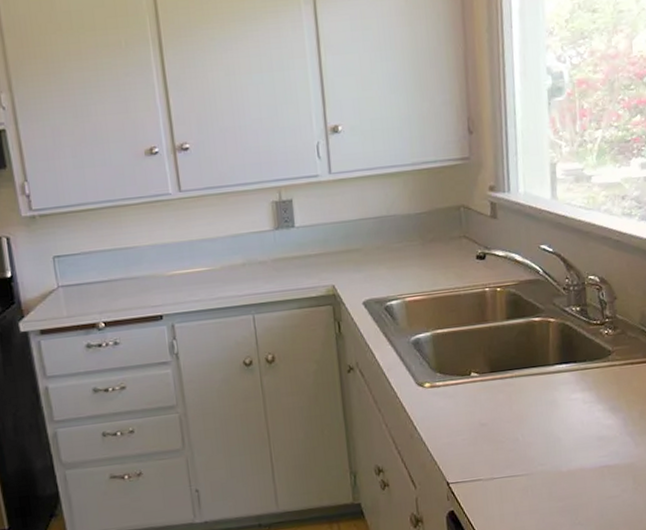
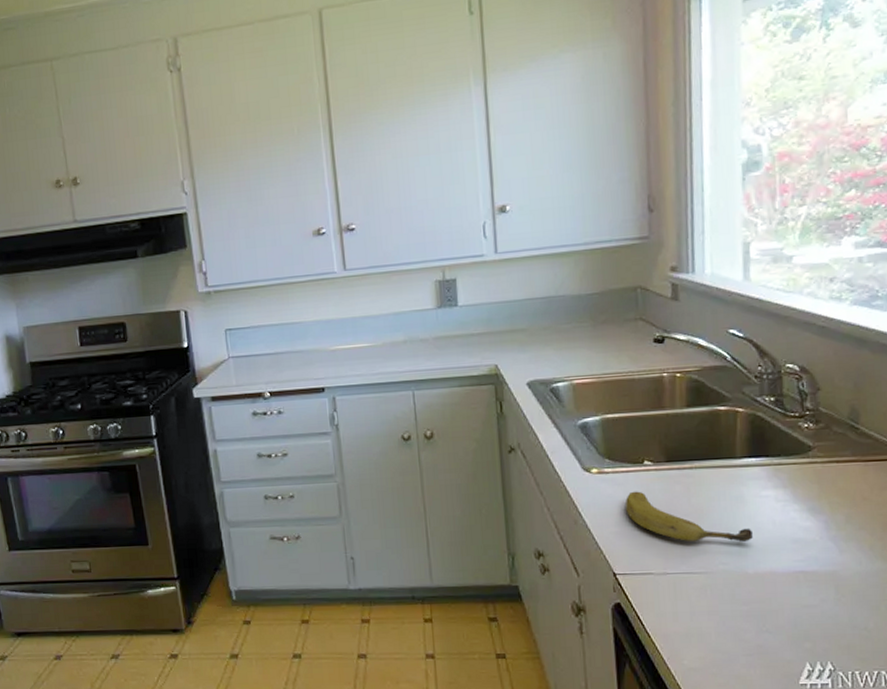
fruit: none [456,402,565,447] -> present [626,491,753,542]

